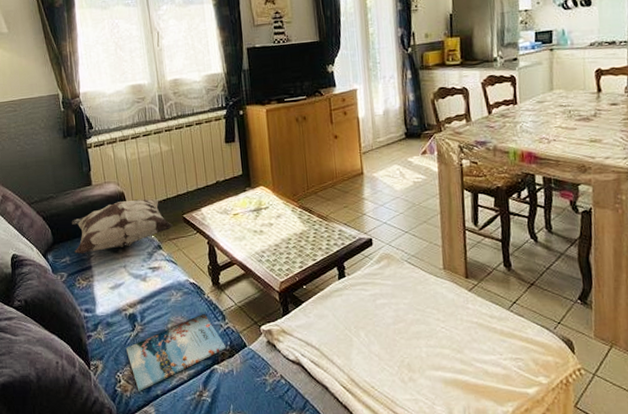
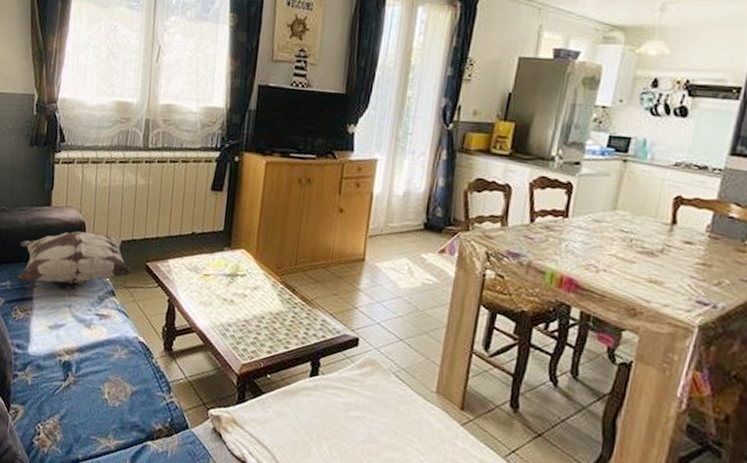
magazine: present [125,313,226,391] -> none [52,379,165,451]

